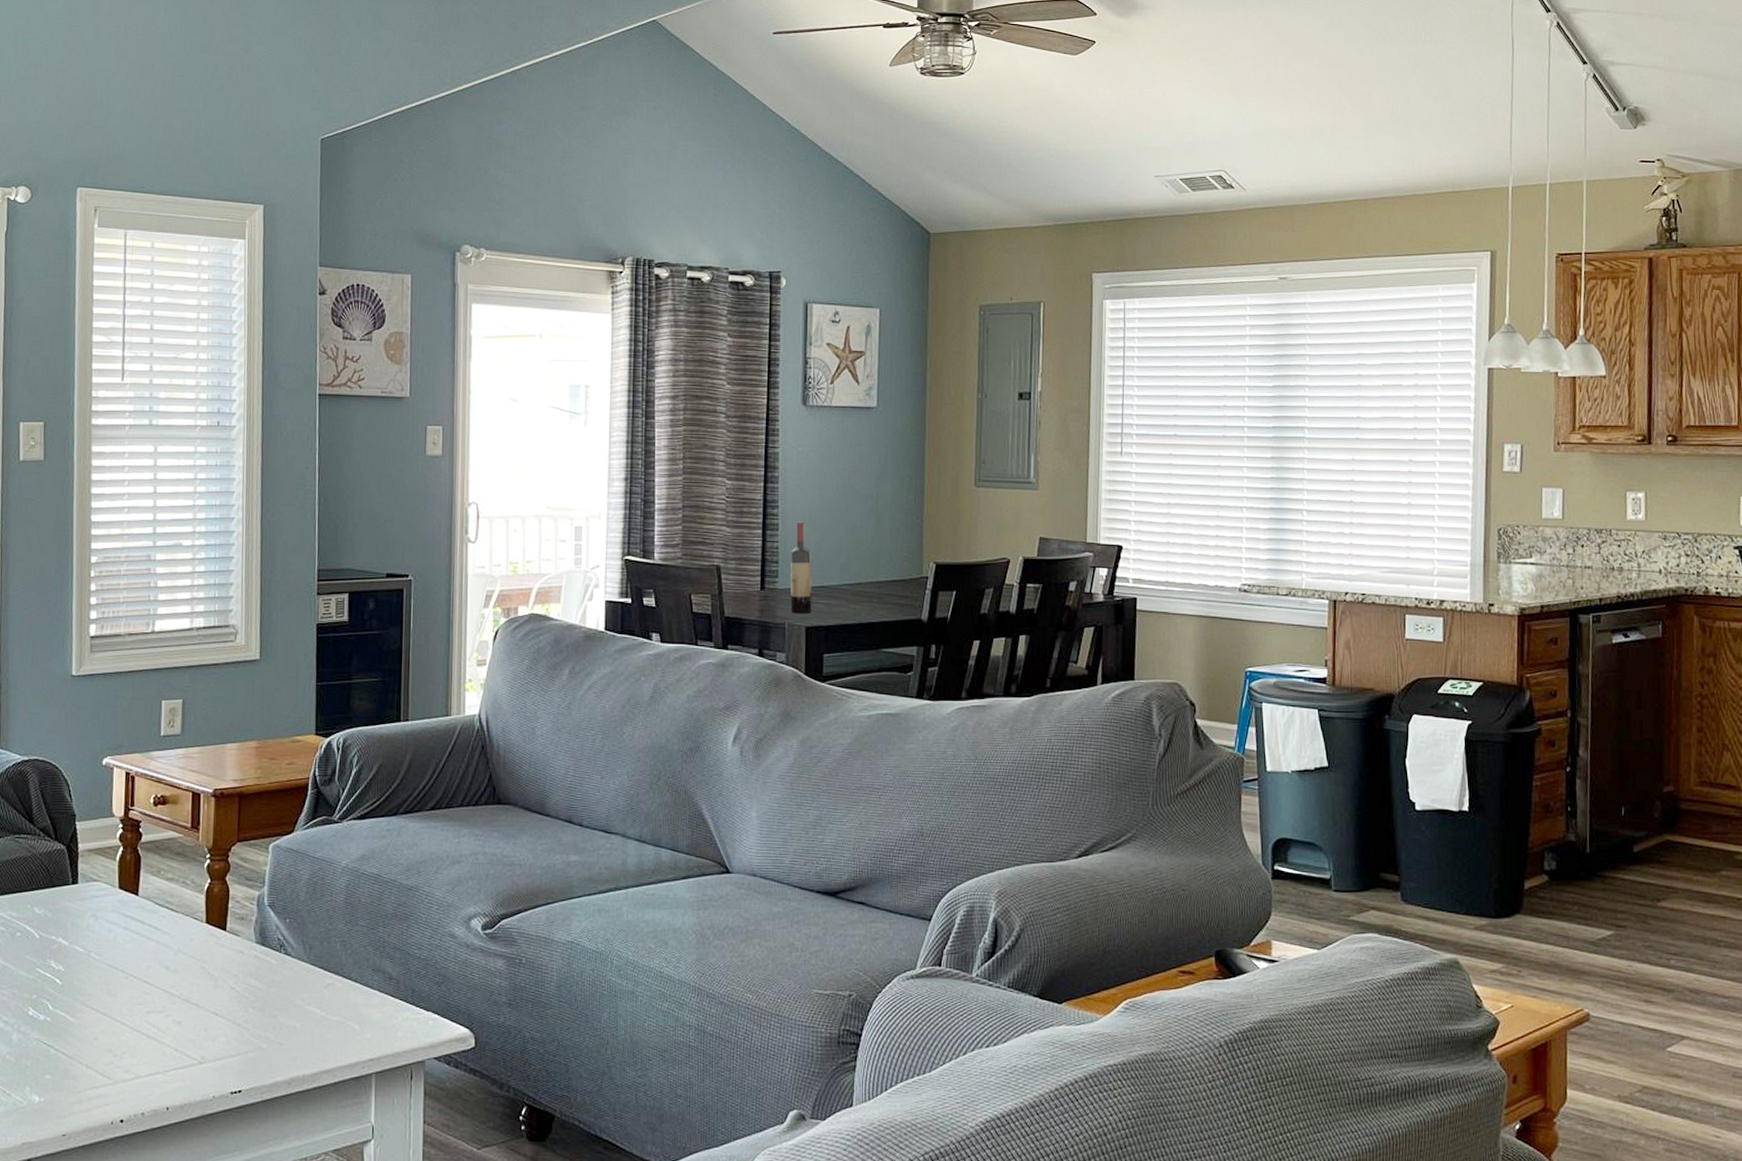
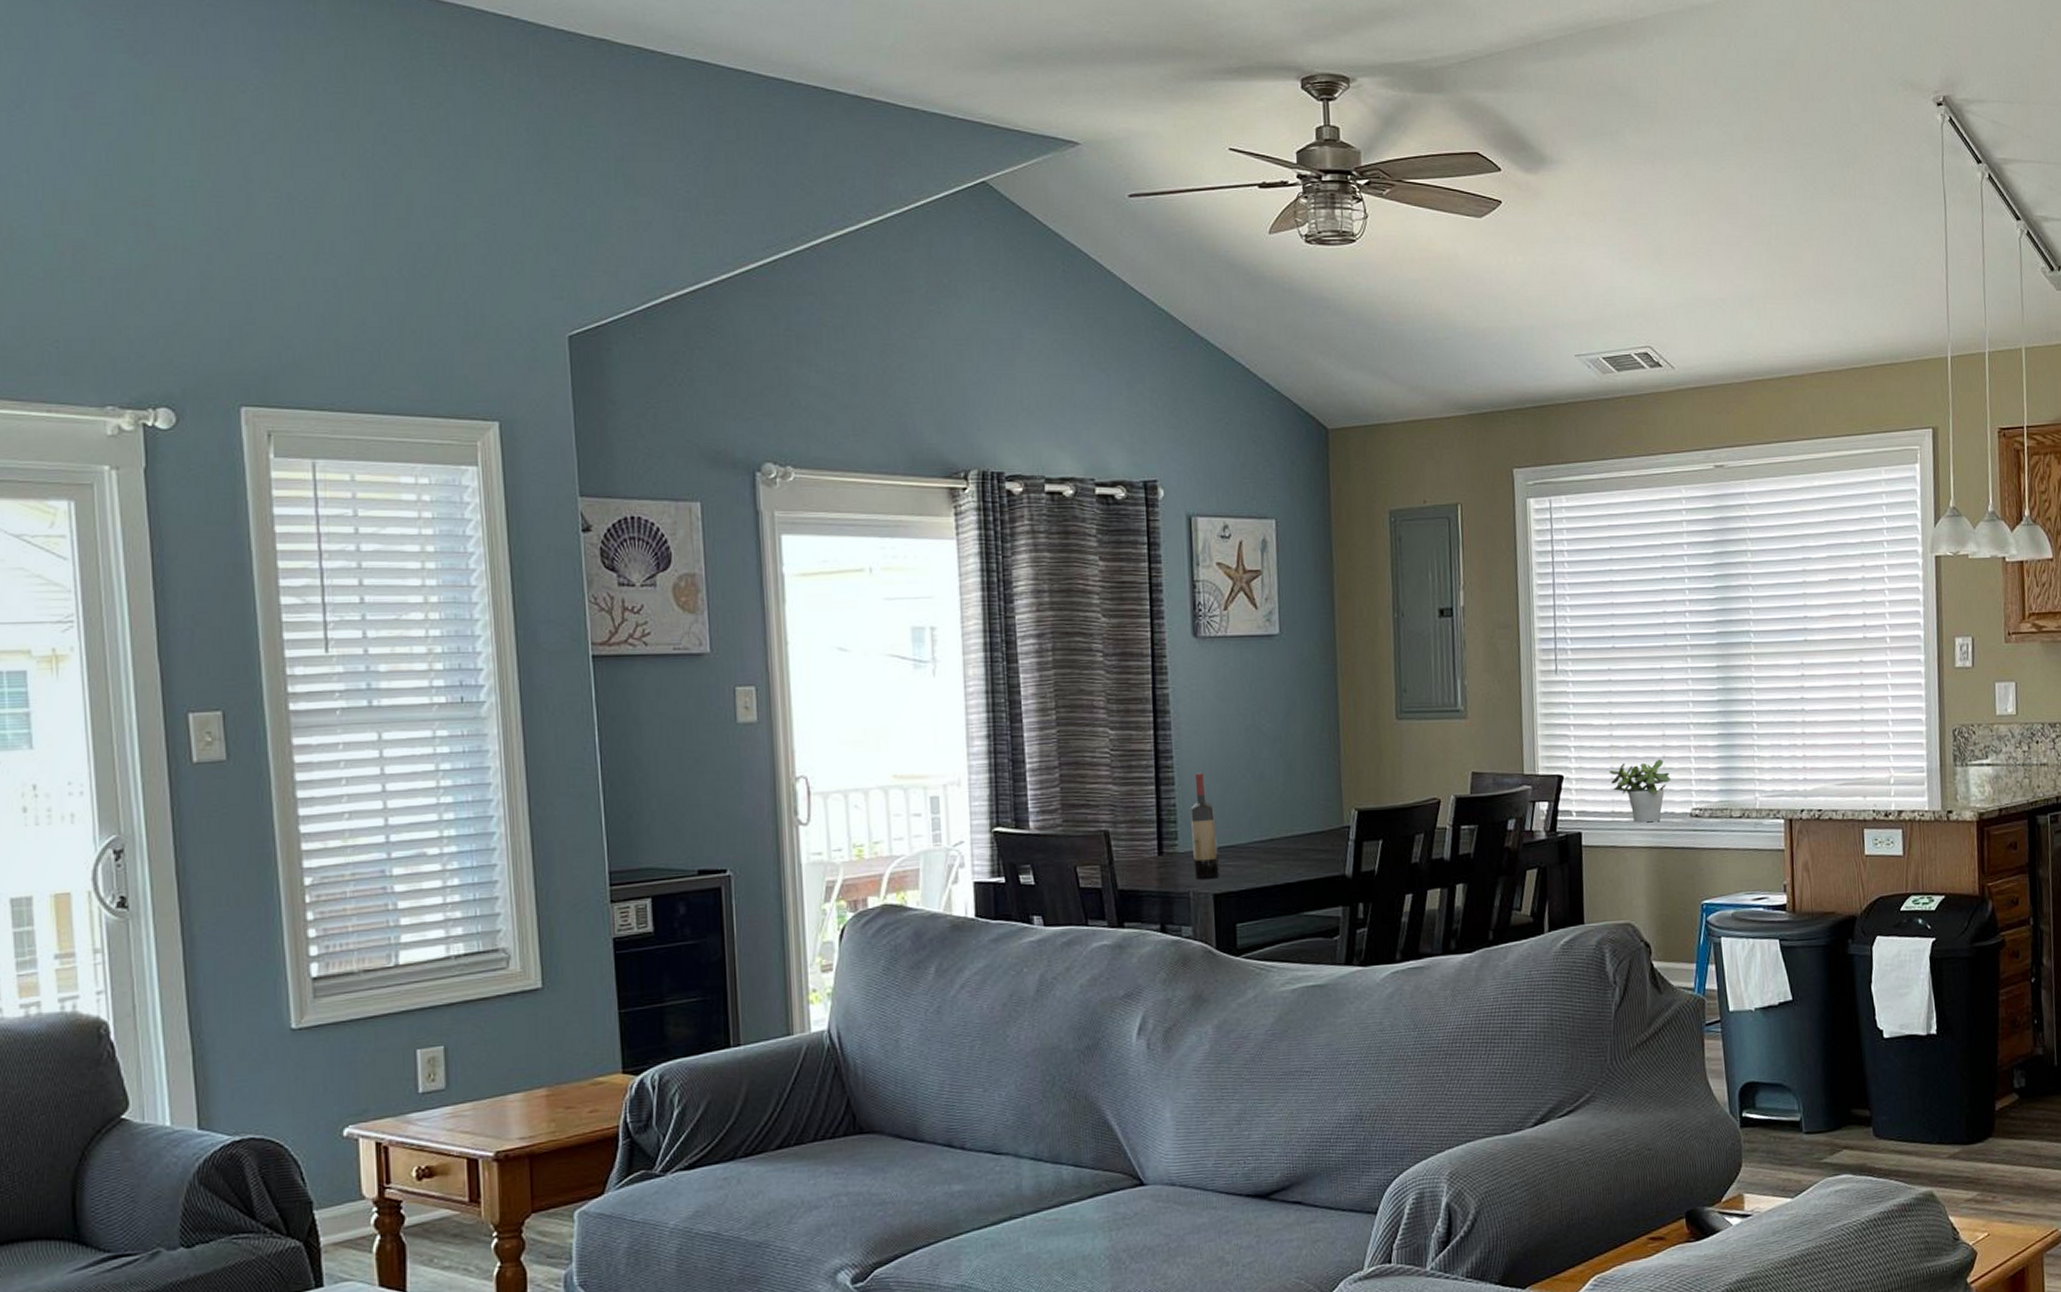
potted plant: none [1165,537,1222,594] -> present [1608,758,1670,823]

